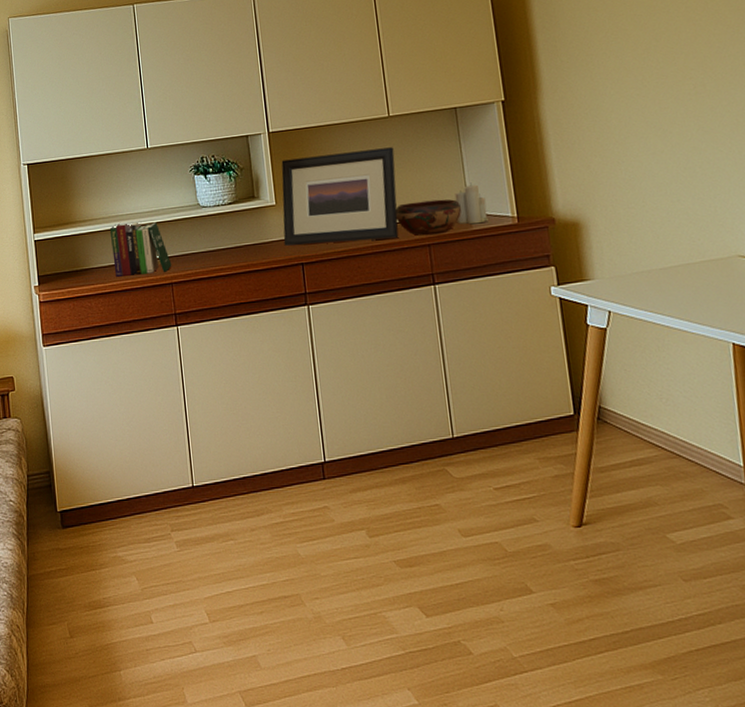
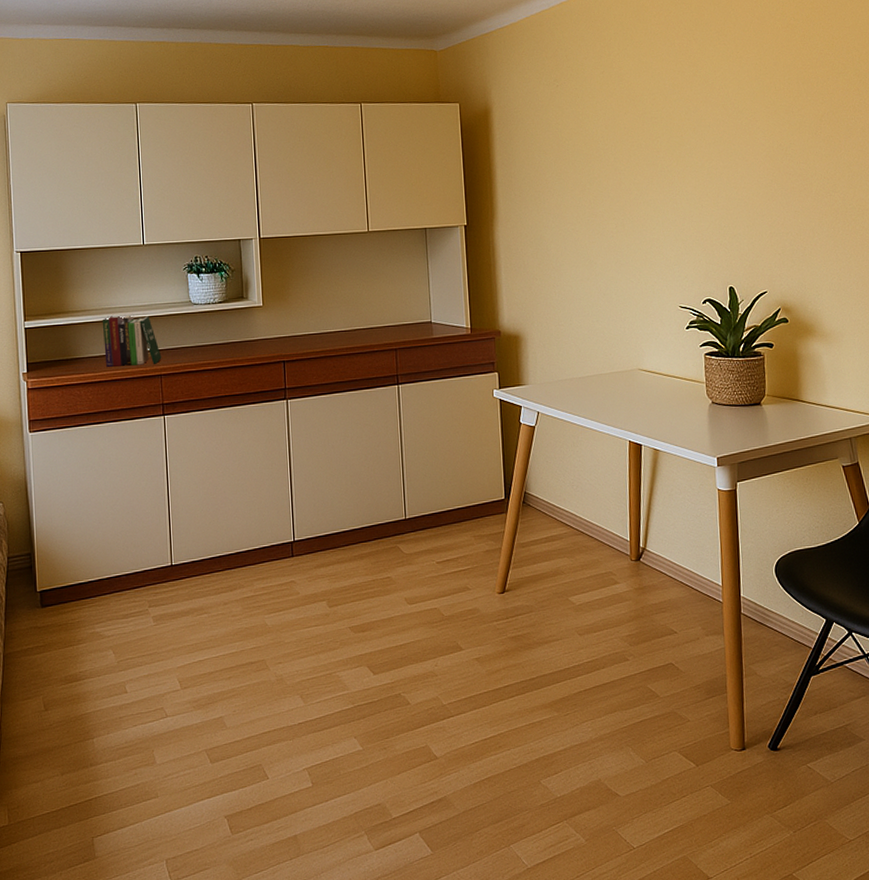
picture frame: present [281,147,399,246] -> none [268,259,371,344]
decorative bowl: present [395,199,462,236] -> none [369,309,426,341]
candle: present [454,182,490,225] -> none [420,296,448,333]

